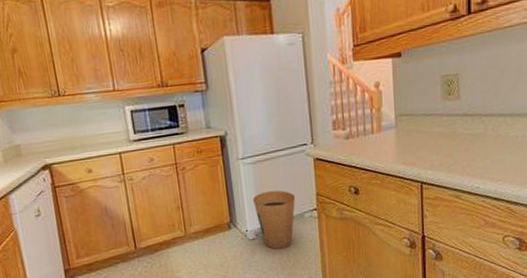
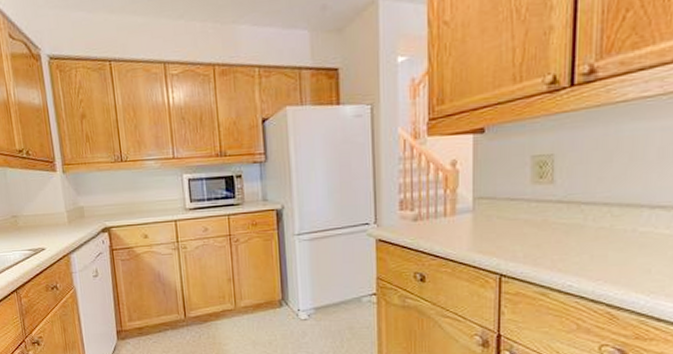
trash can: present [252,190,295,250] -> none [306,270,353,333]

